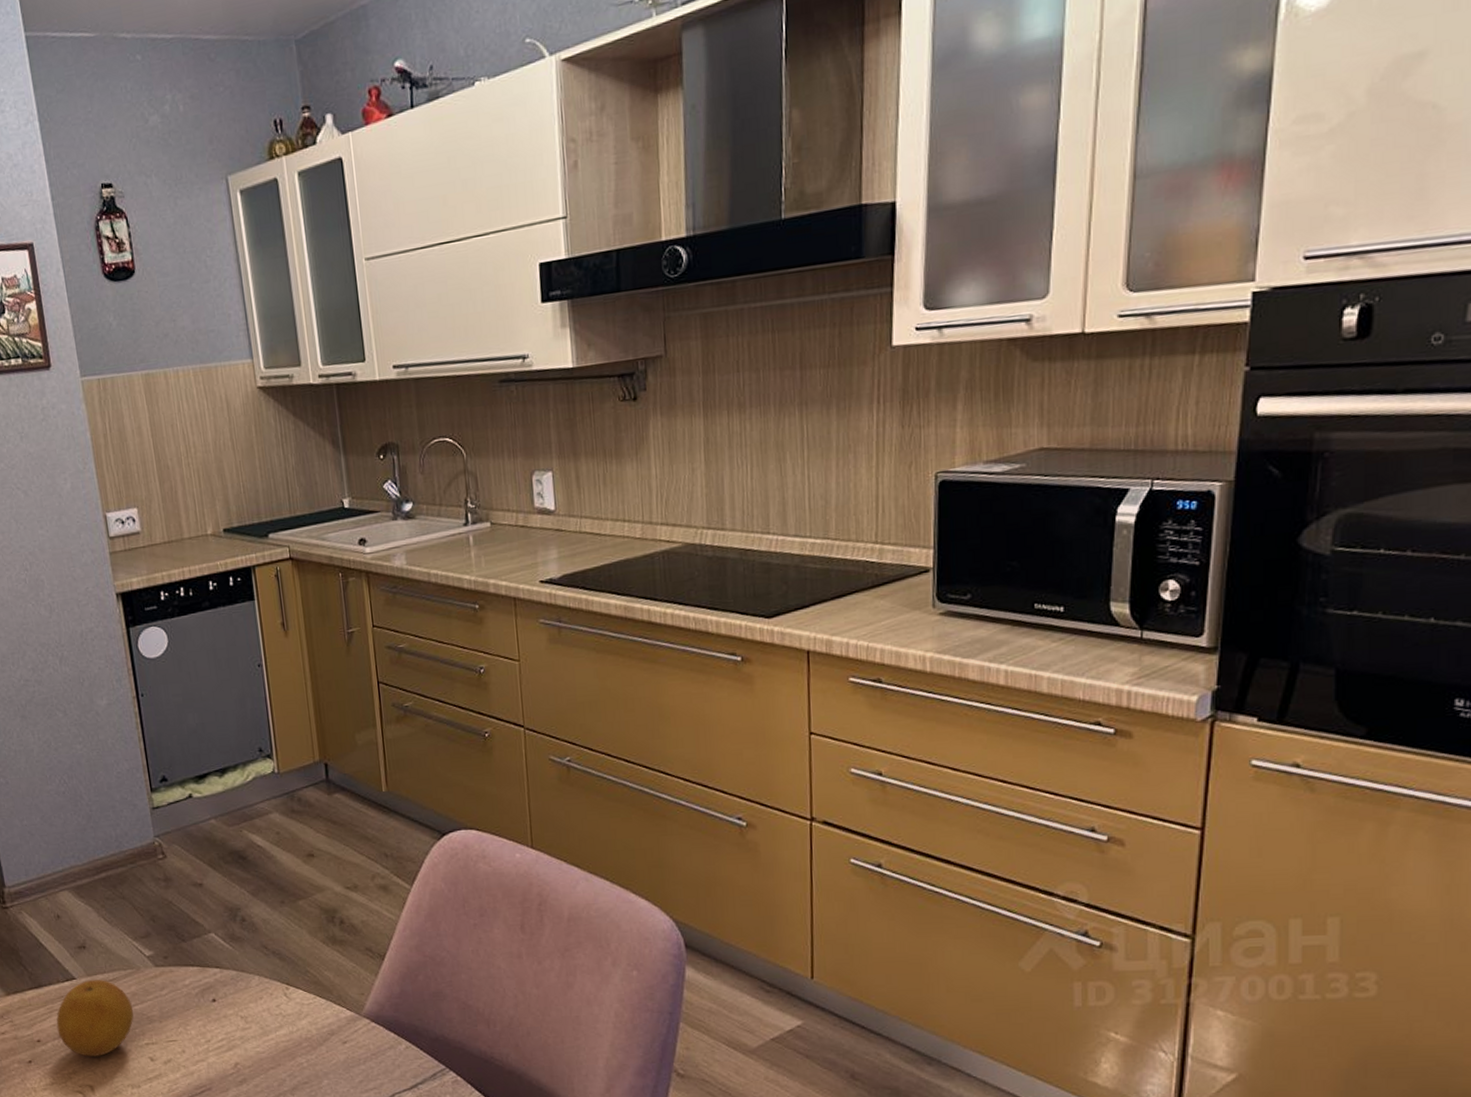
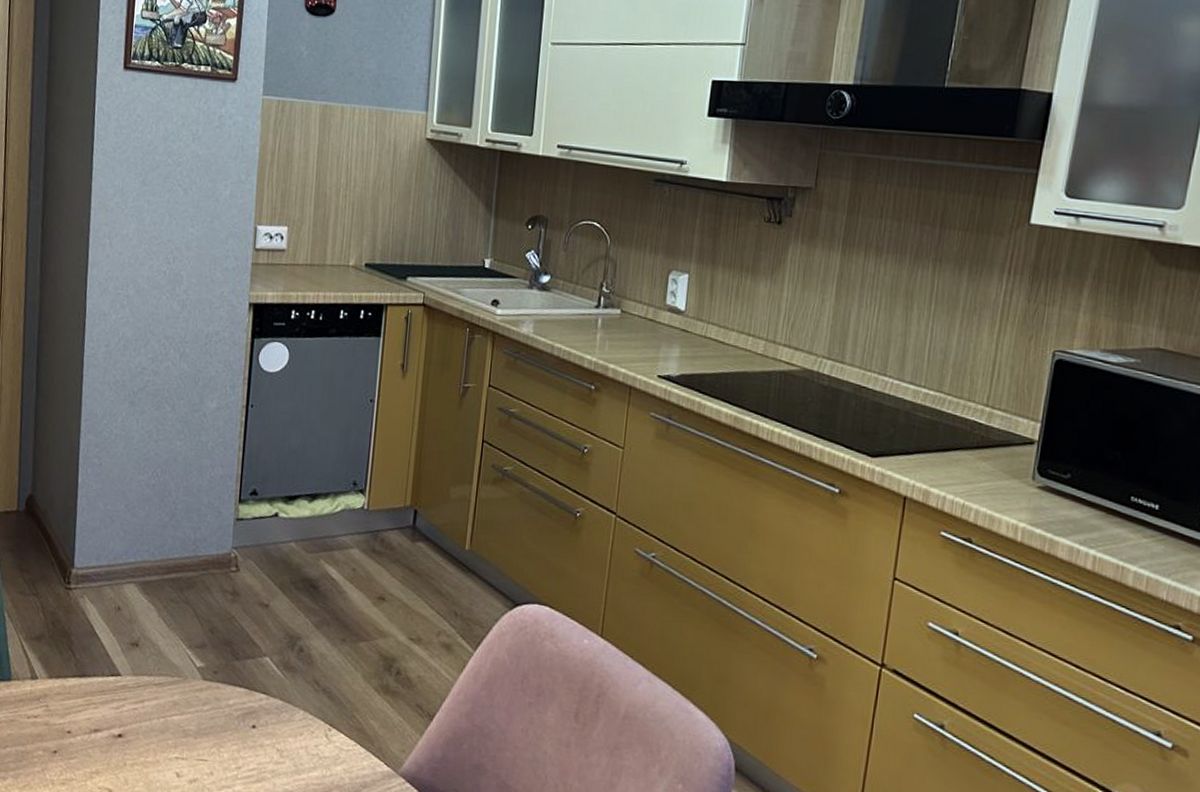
fruit: present [56,980,134,1057] -> none [90,679,172,761]

